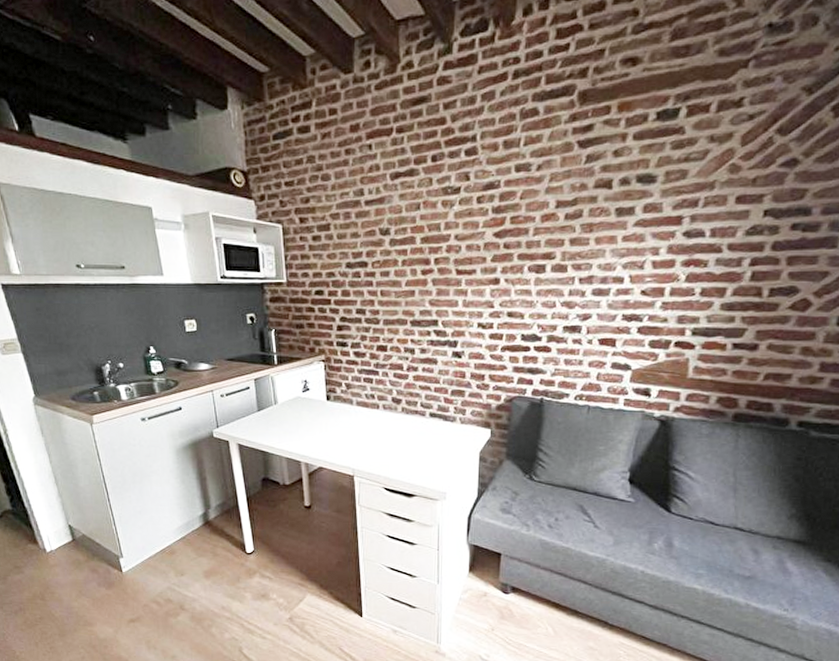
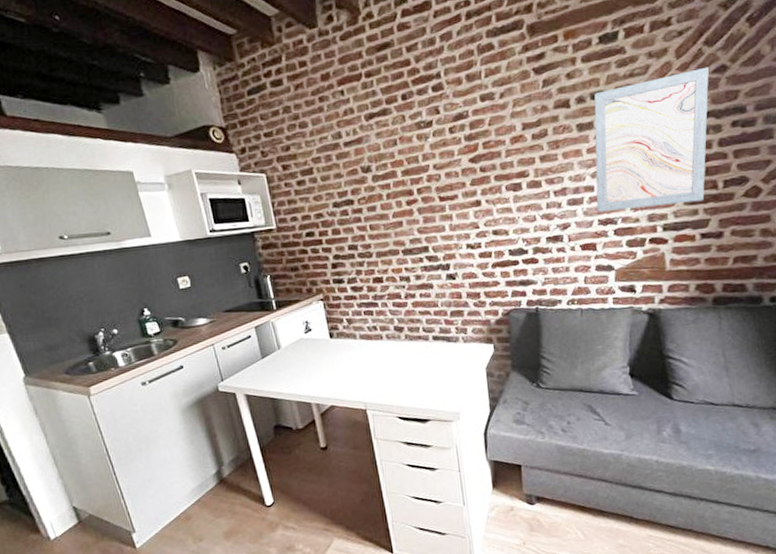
wall art: none [623,158,778,308] -> present [594,67,710,212]

